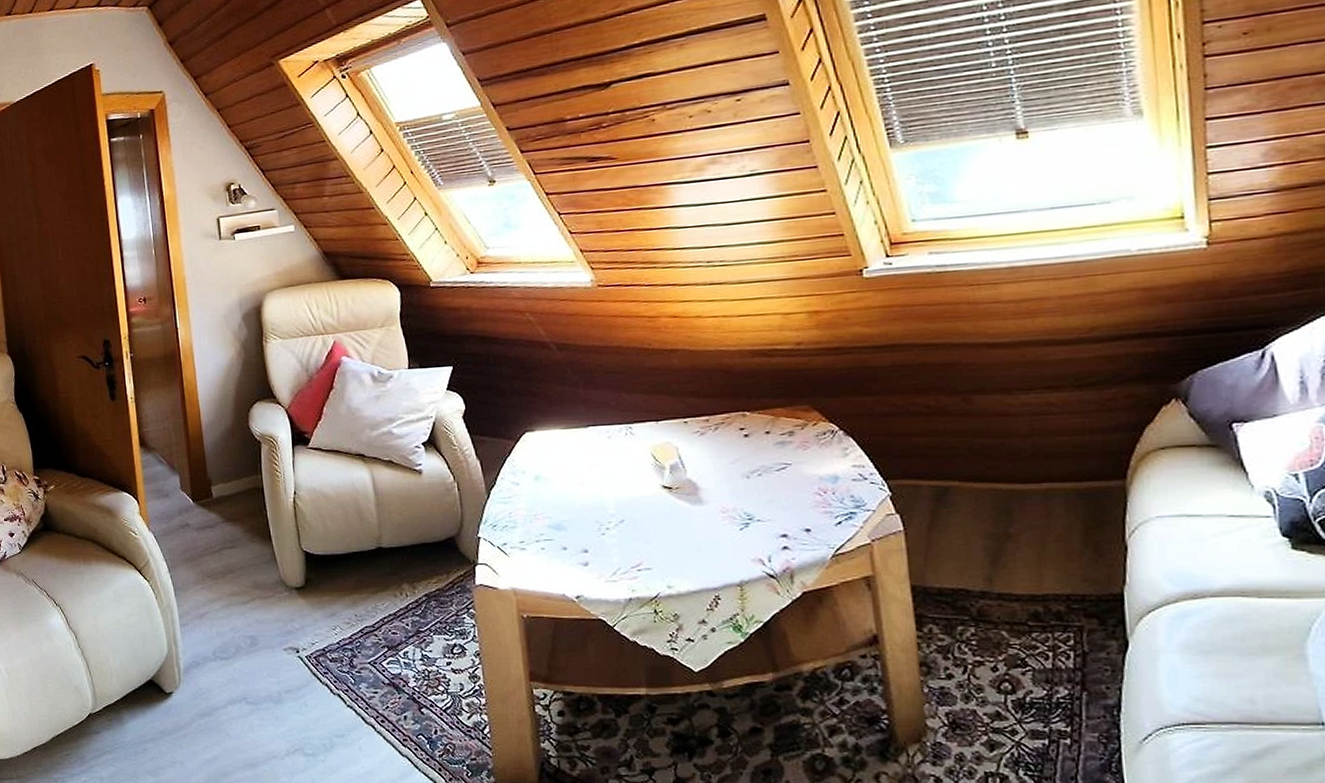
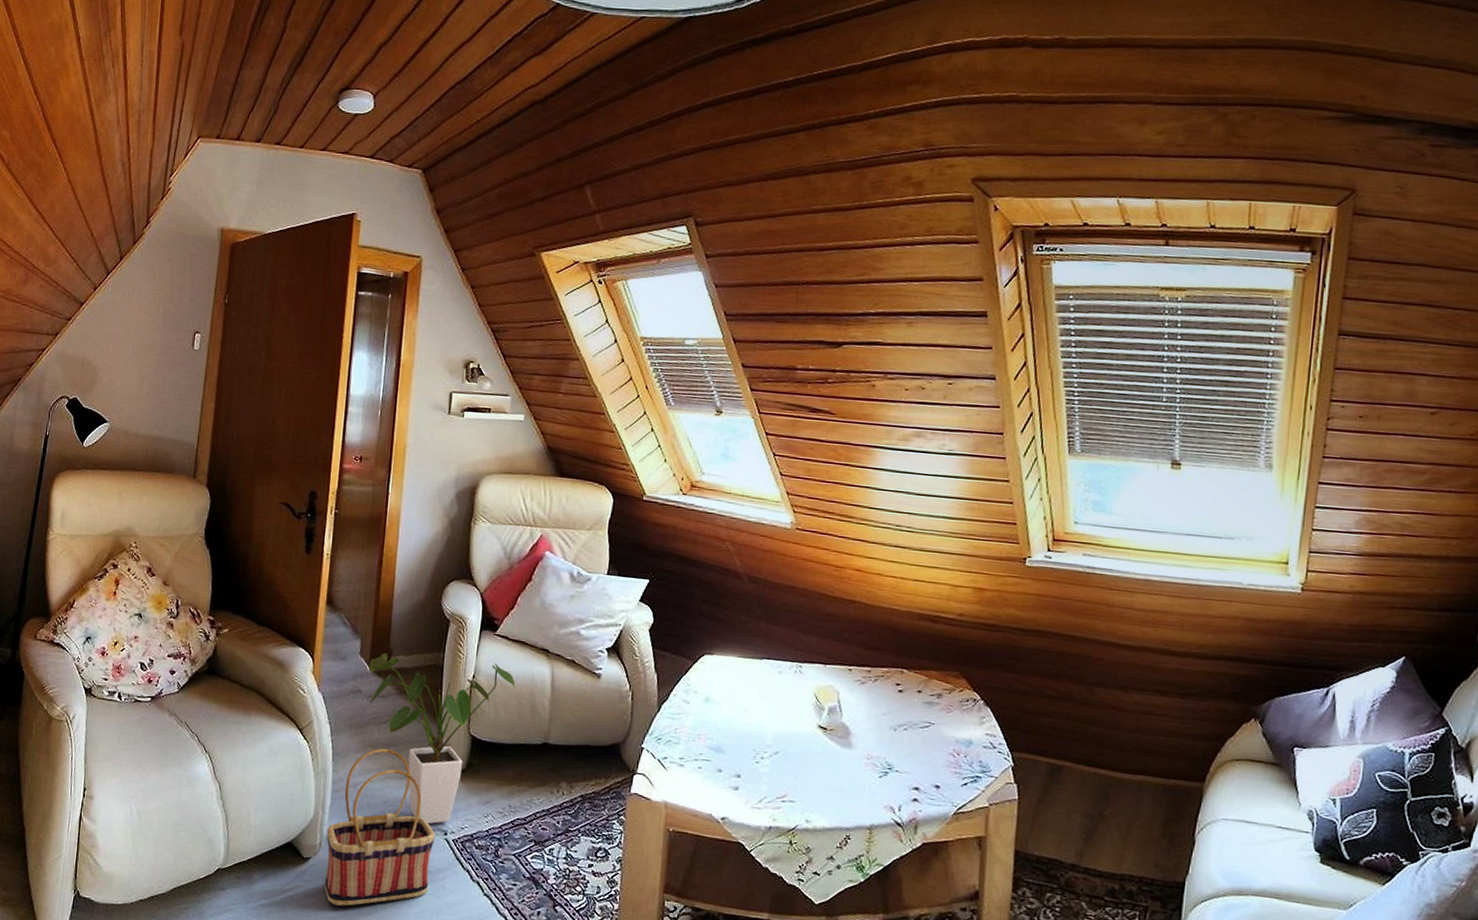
basket: none [183,576,292,735] -> present [324,748,435,906]
house plant: none [191,475,338,645] -> present [367,653,516,825]

